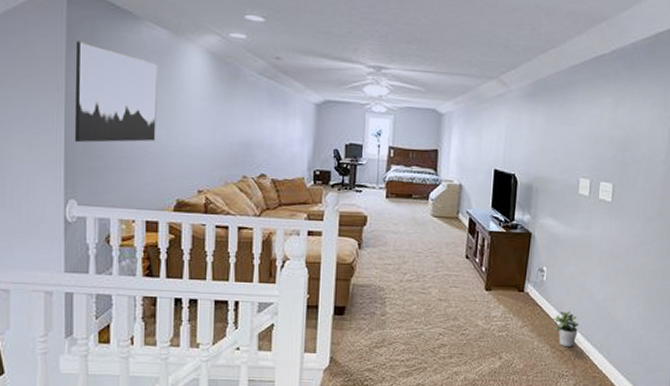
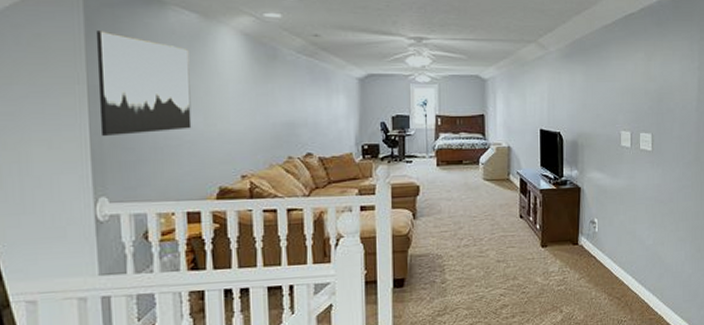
potted plant: present [552,311,580,348] -> none [608,259,633,294]

